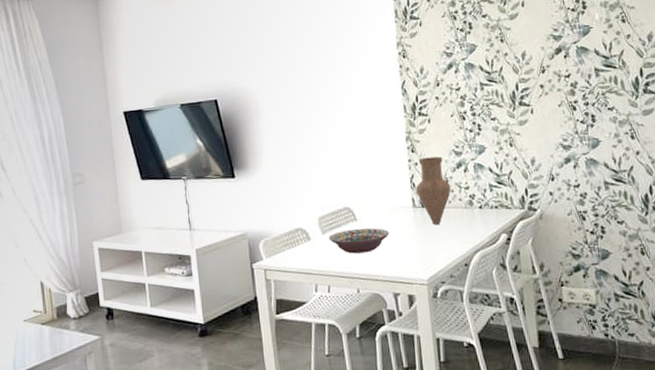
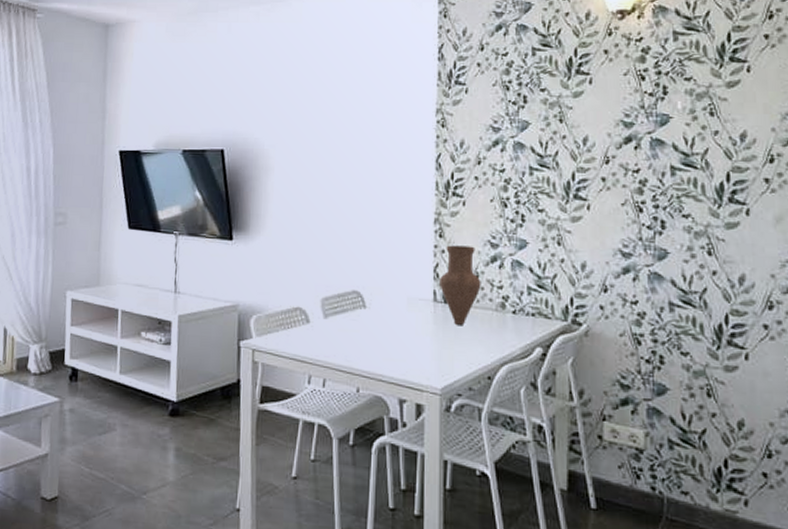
decorative bowl: present [329,228,389,254] -> none [331,317,402,347]

